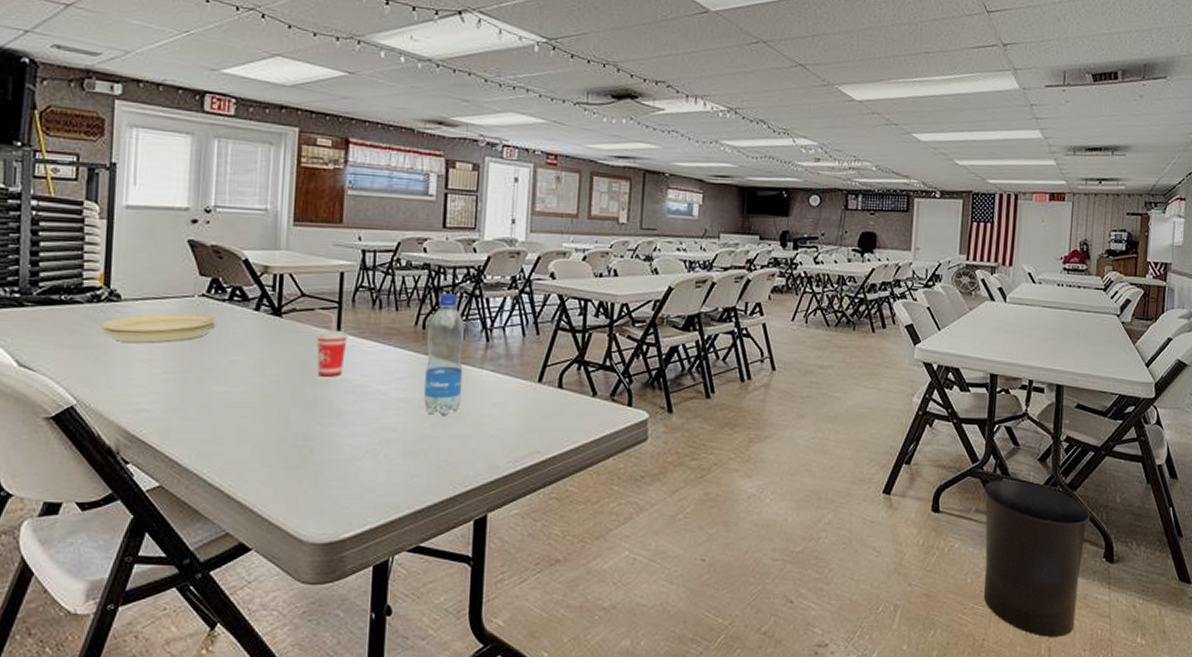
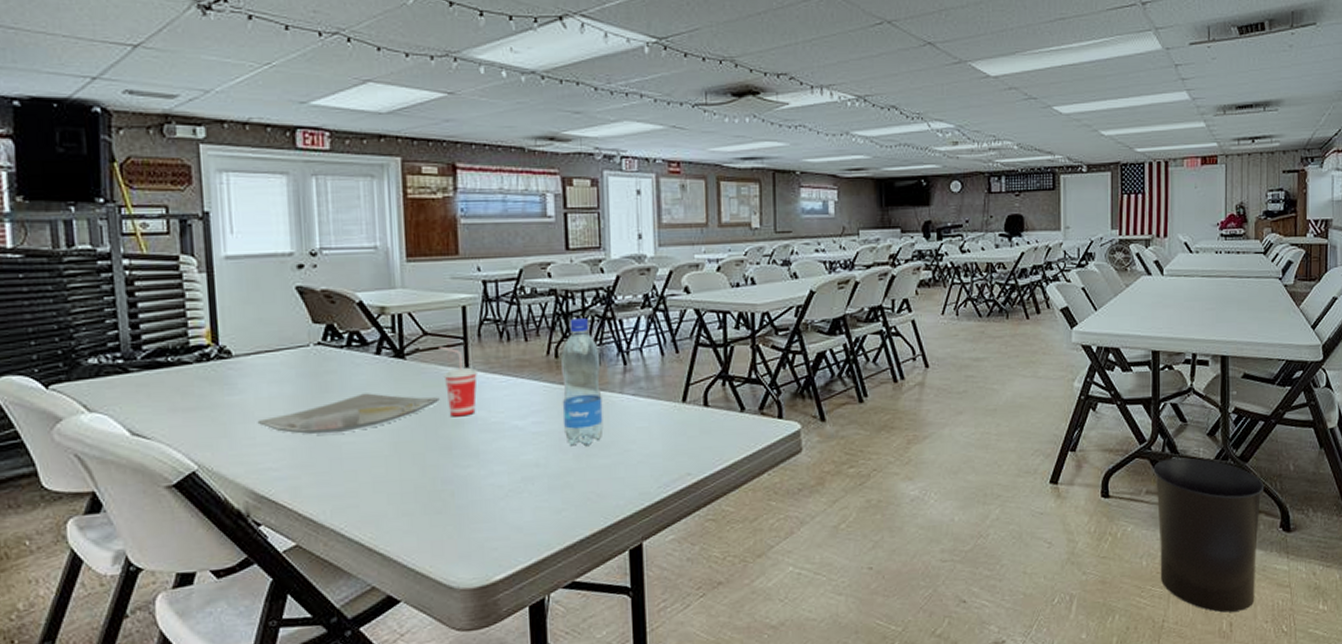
plate: present [101,314,216,343] -> none [214,364,336,400]
plate: none [137,346,310,383] -> present [257,393,440,435]

